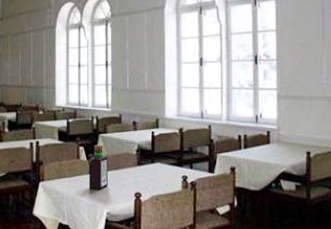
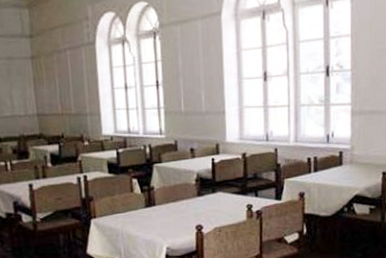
bottle: present [88,144,108,190] -> none [143,175,166,225]

